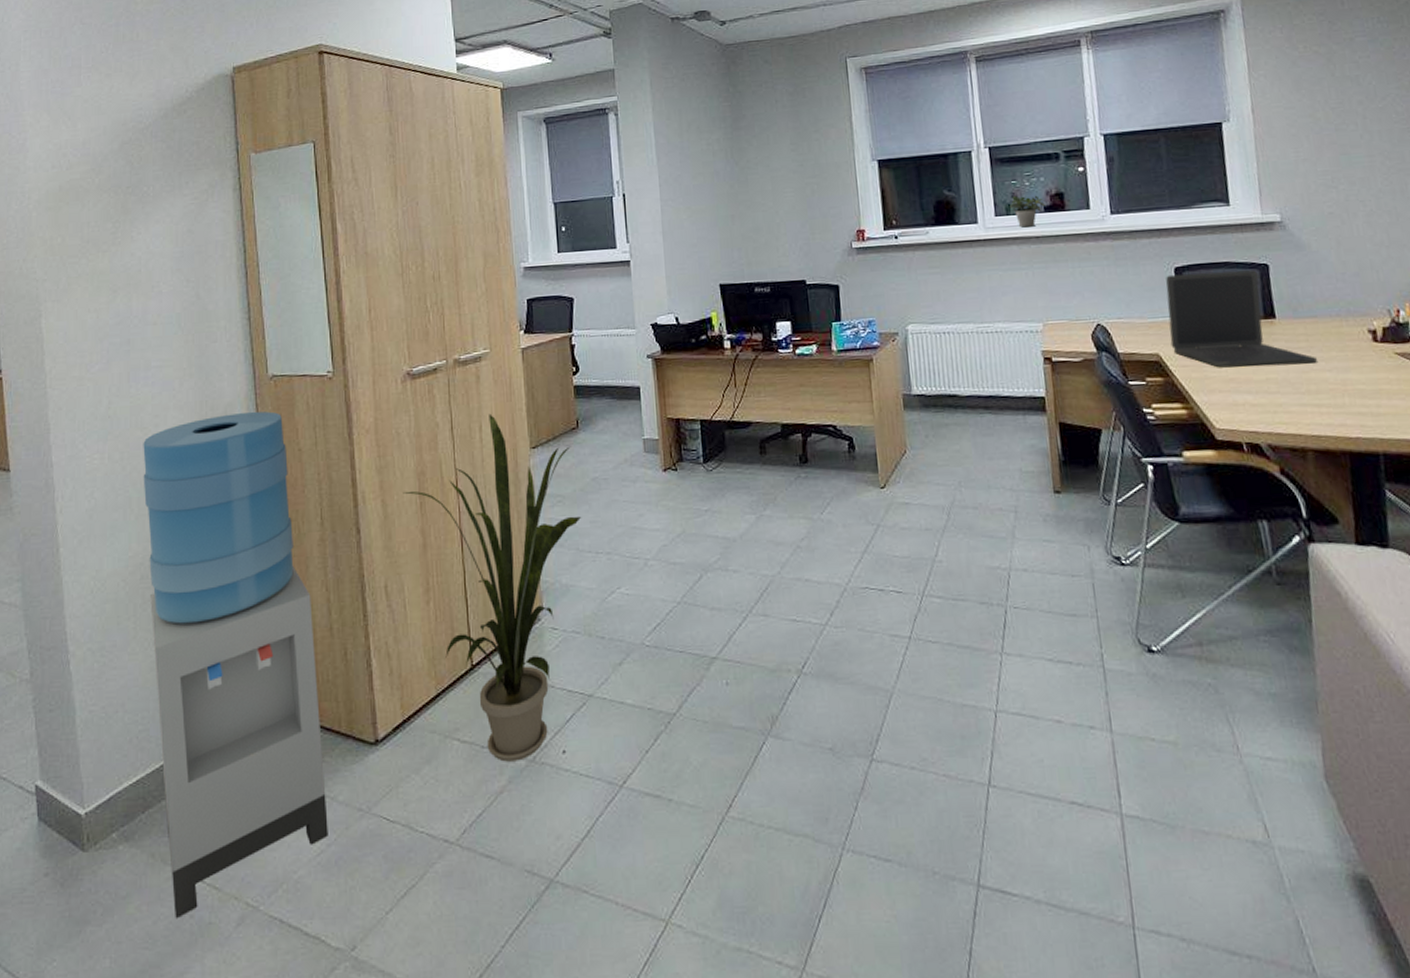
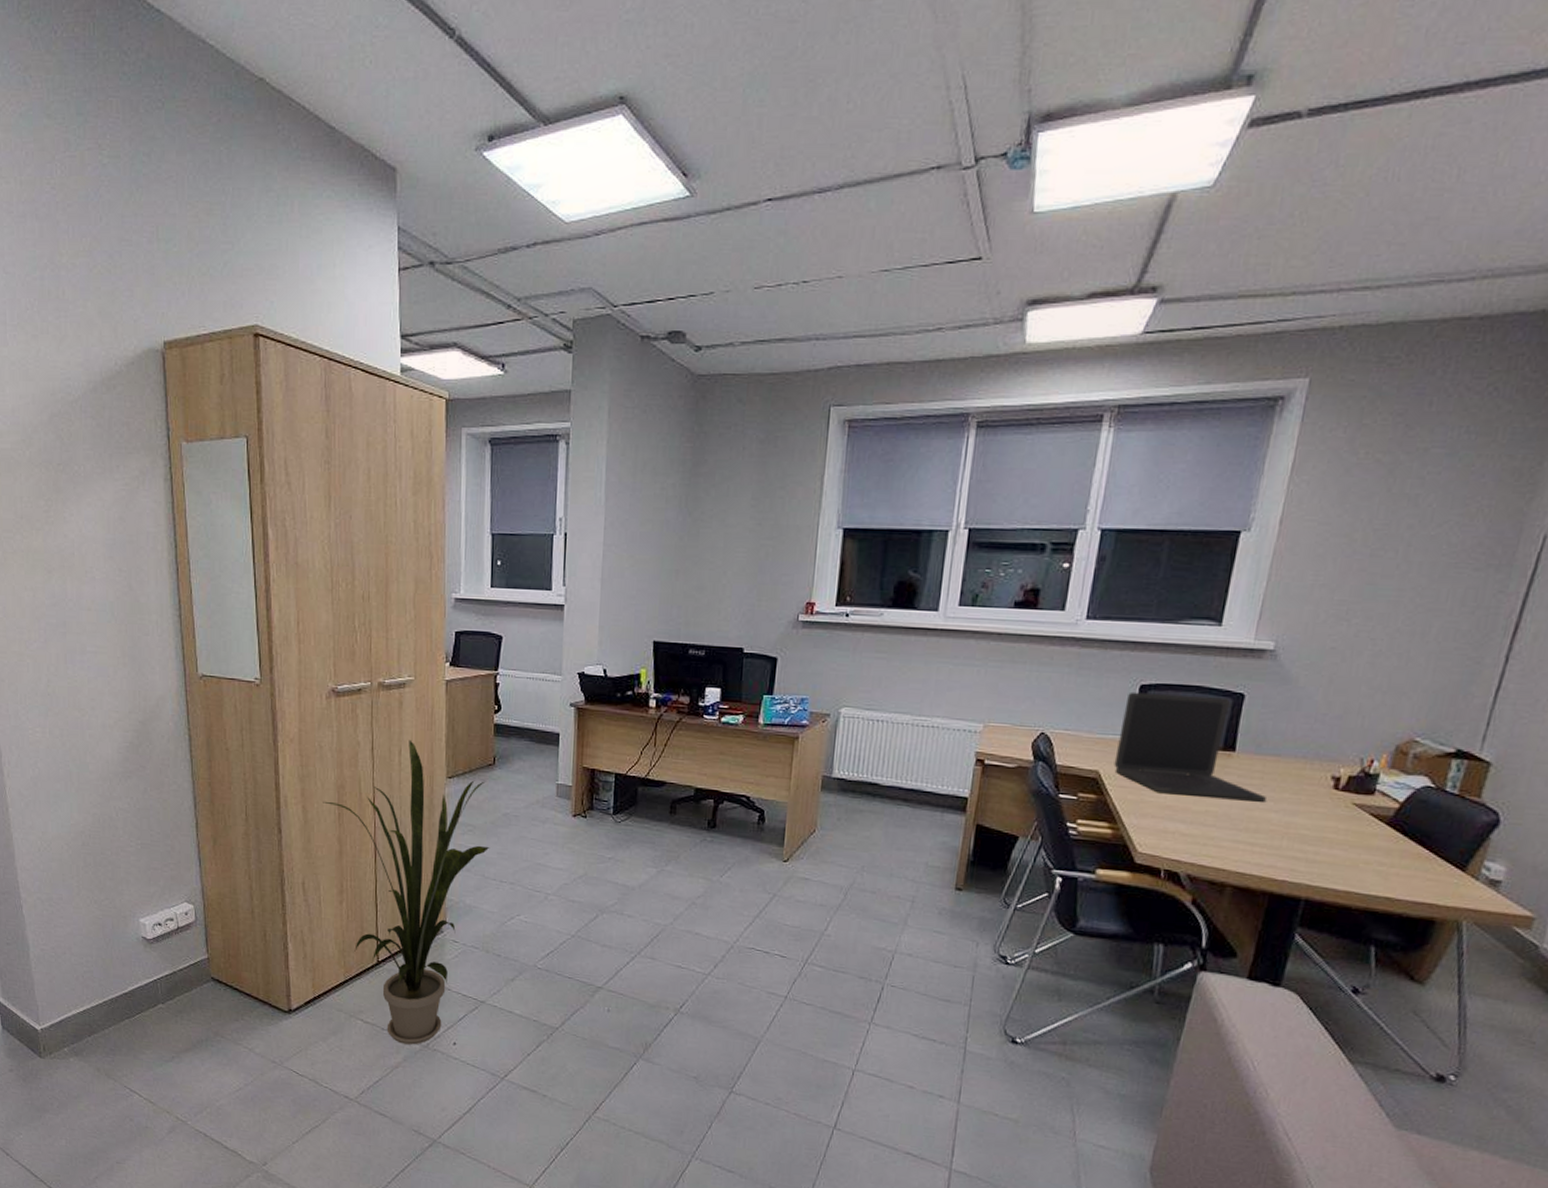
water cooler: present [143,411,328,918] -> none [81,706,246,1119]
potted plant: present [1009,195,1045,228] -> none [976,585,1017,622]

